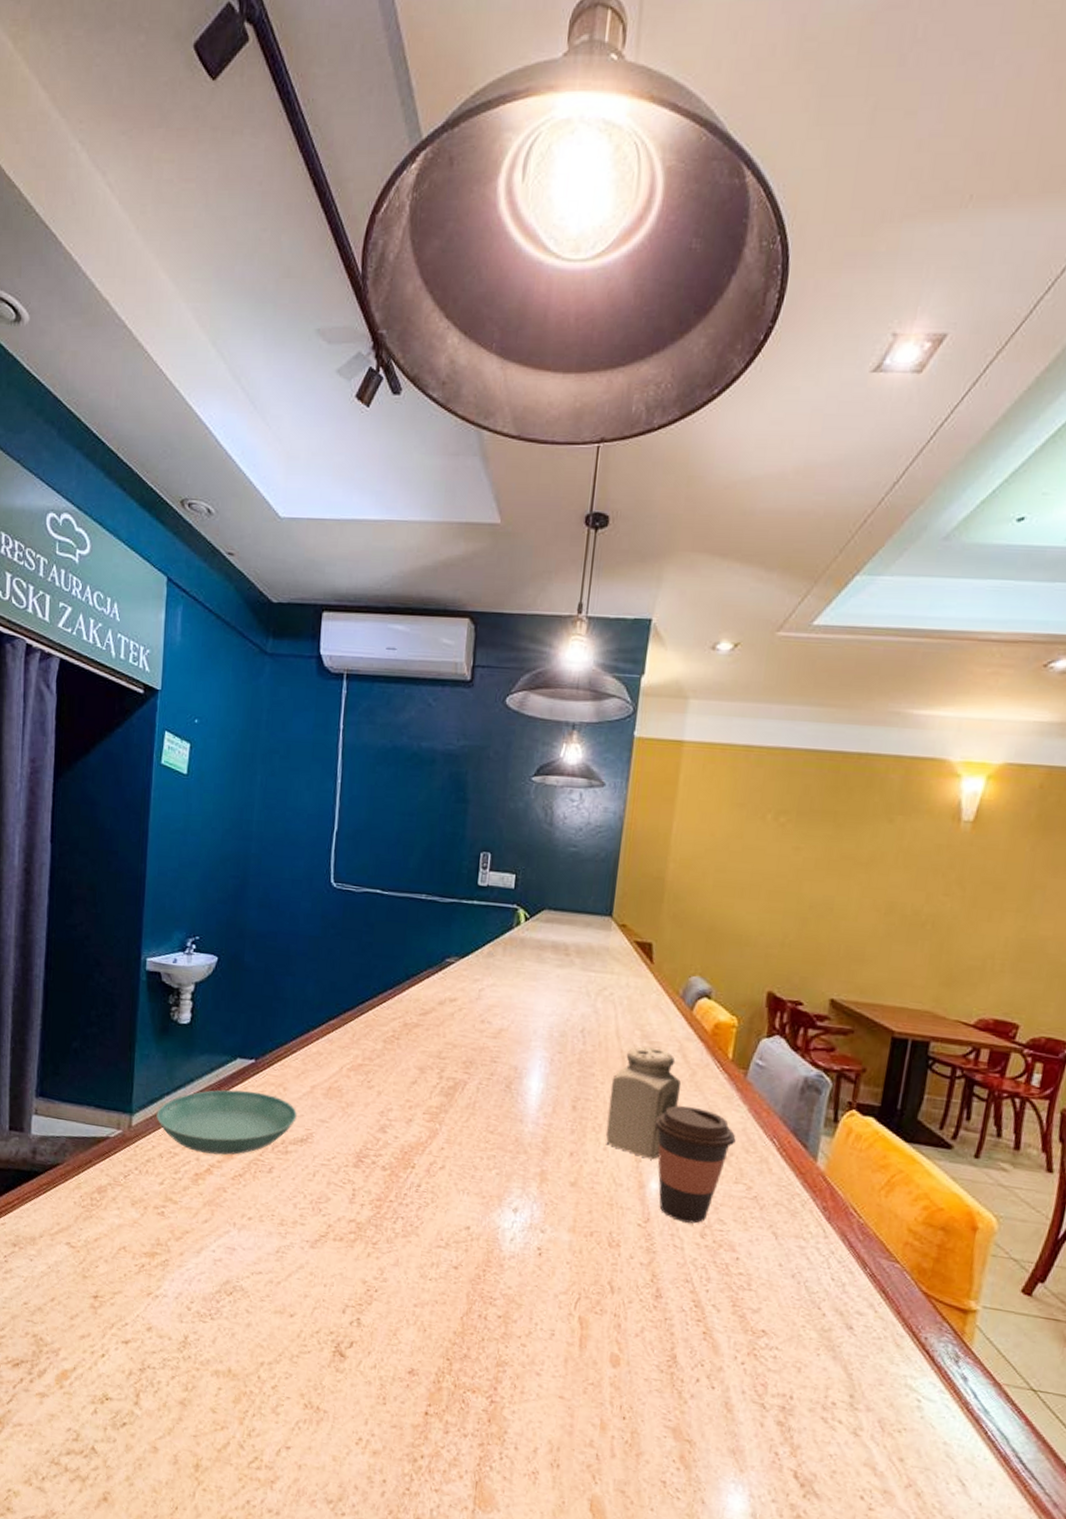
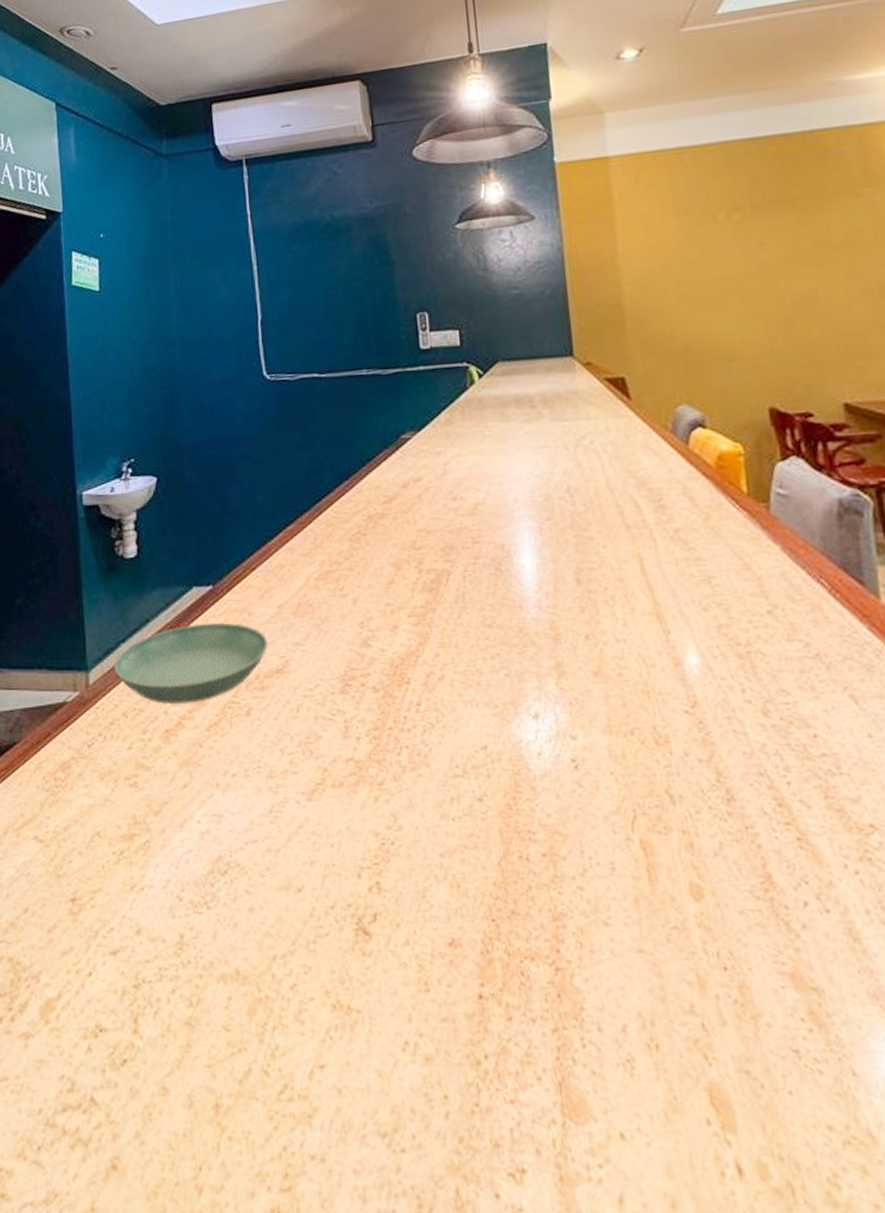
salt shaker: present [605,1046,682,1160] -> none [614,495,698,629]
coffee cup: present [654,1105,736,1224] -> none [675,556,777,700]

